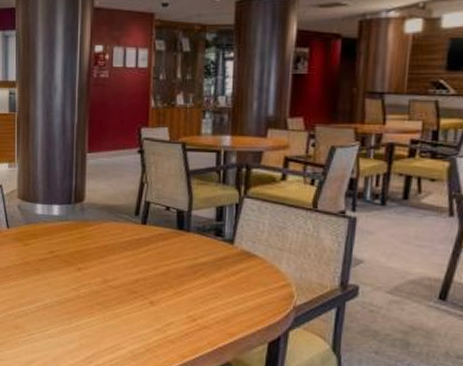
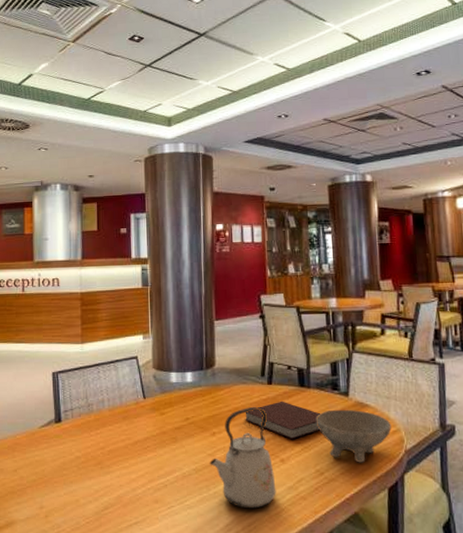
kettle: none [73,245,143,346] -> present [209,406,276,509]
notebook: none [112,242,198,283] -> present [244,401,320,439]
bowl: none [192,256,281,314] -> present [315,409,392,463]

